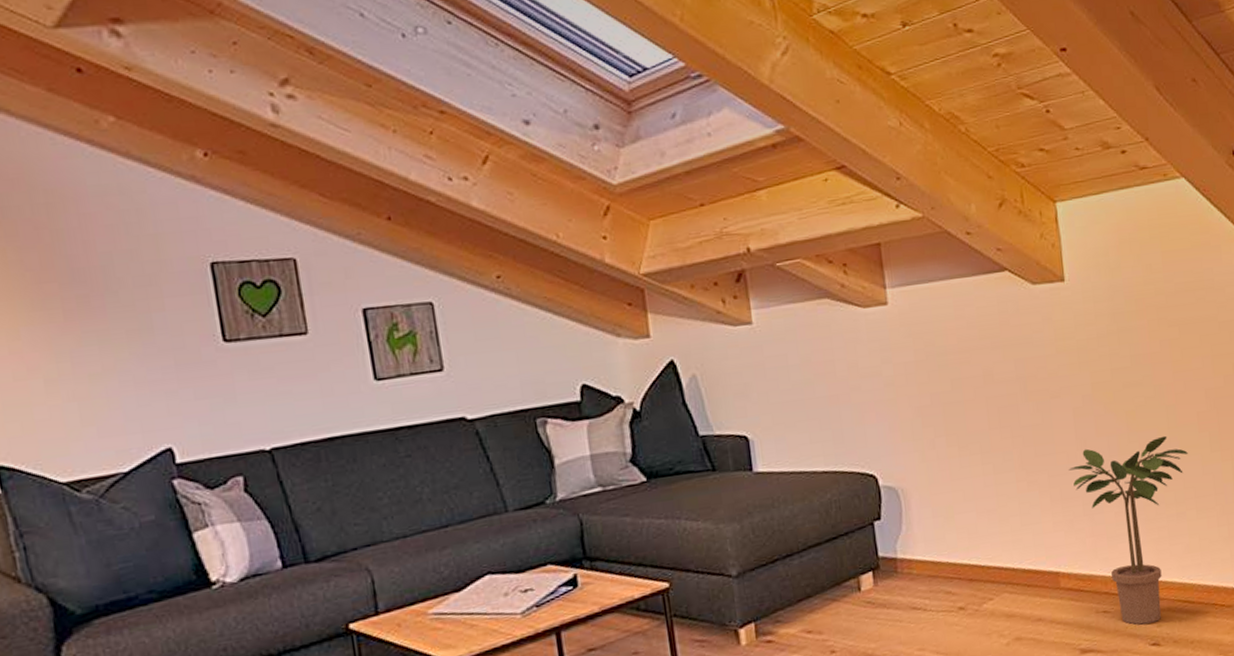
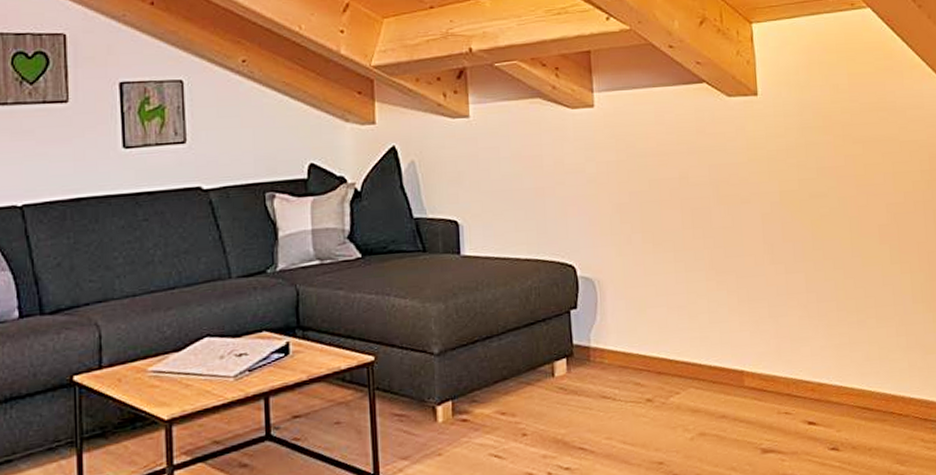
potted plant: present [1068,435,1188,625] -> none [755,245,869,429]

